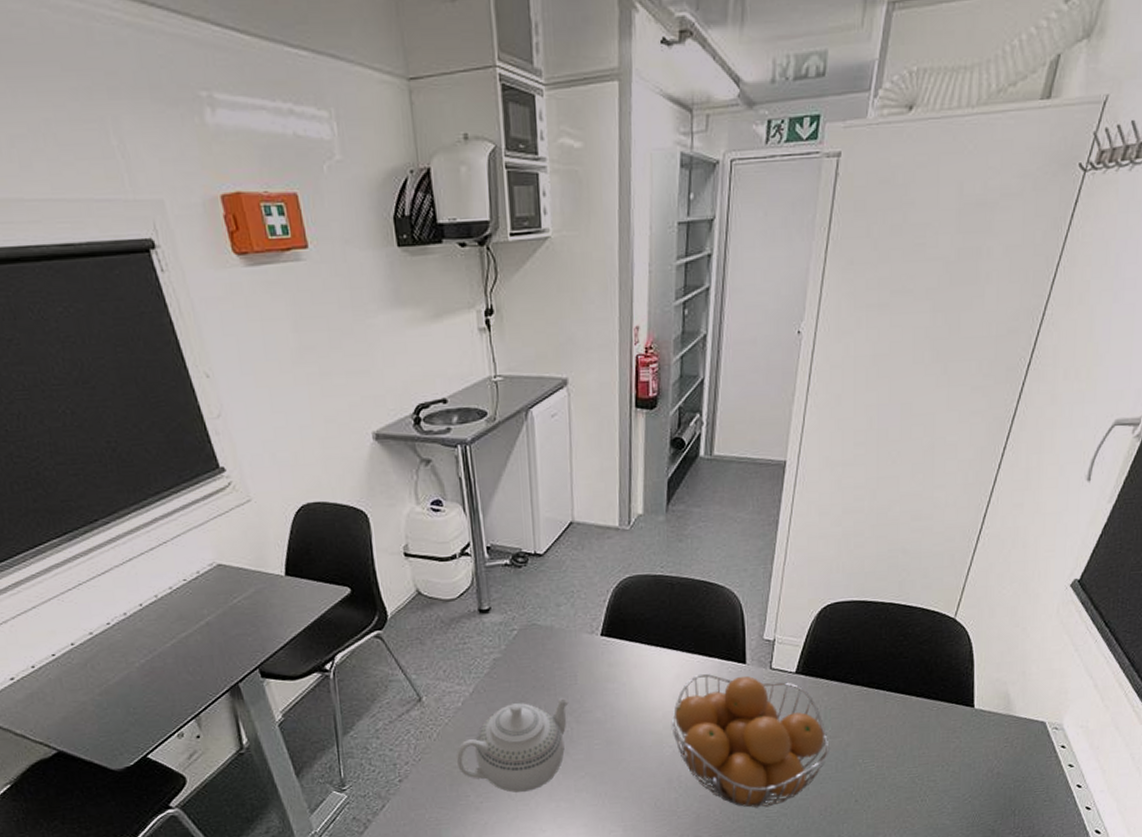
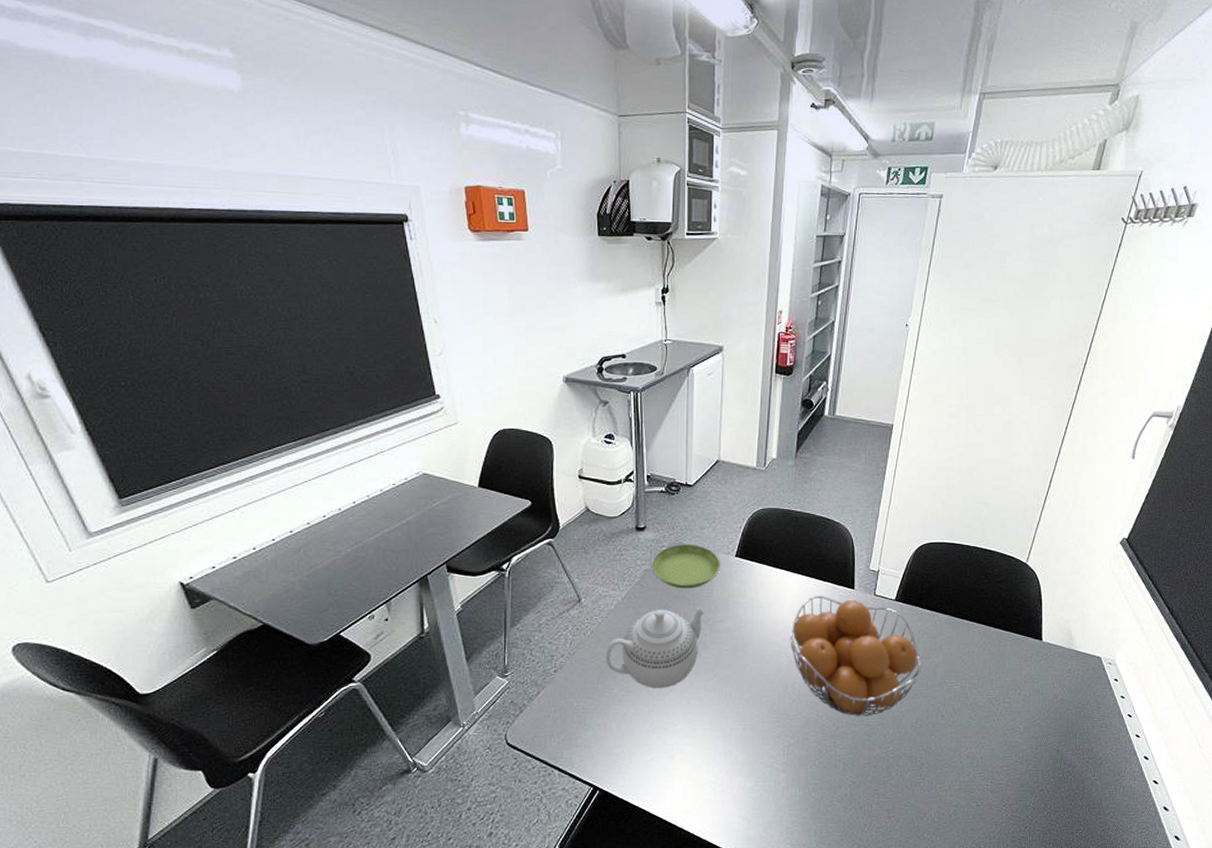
saucer: none [502,625,584,678] -> present [652,545,720,589]

